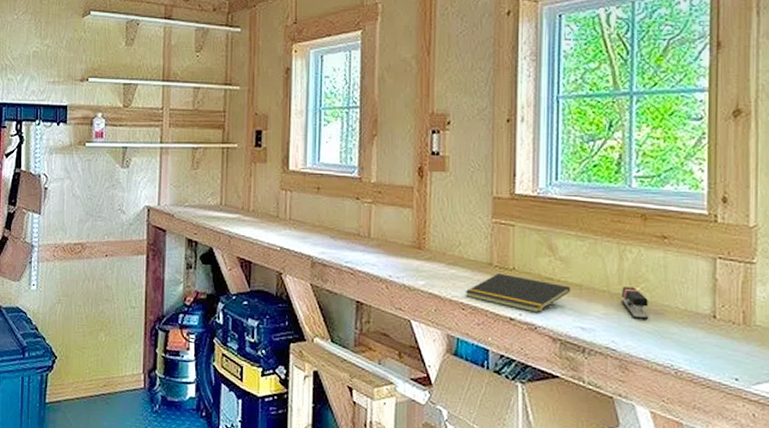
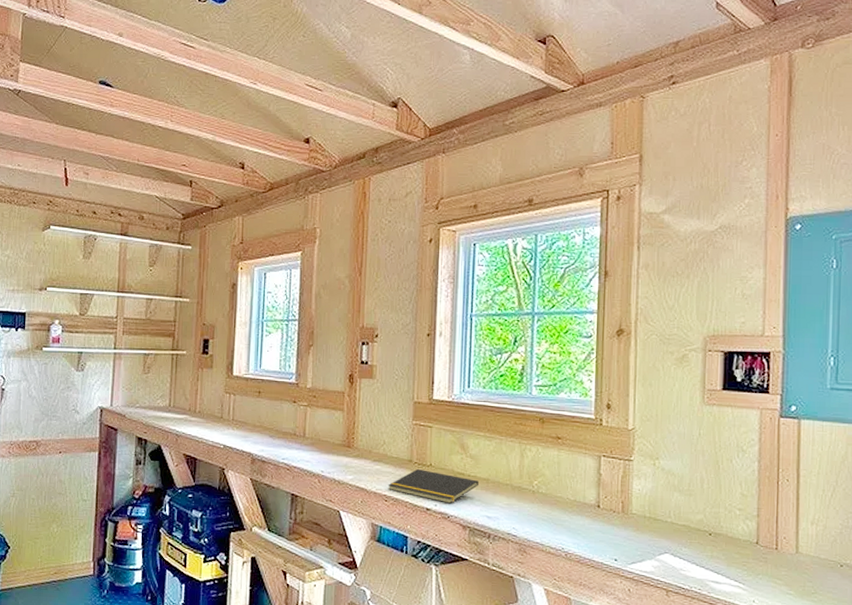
stapler: present [621,286,649,320] -> none [521,480,545,510]

